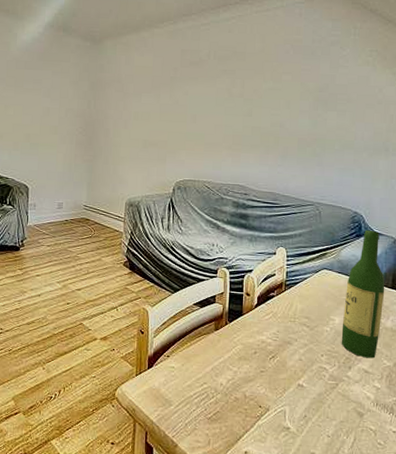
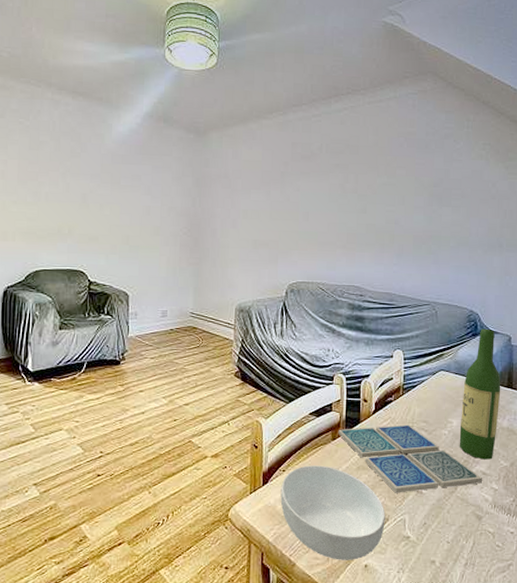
cereal bowl: none [164,353,266,446] -> present [280,465,385,560]
drink coaster: none [221,319,364,385] -> present [338,424,482,493]

